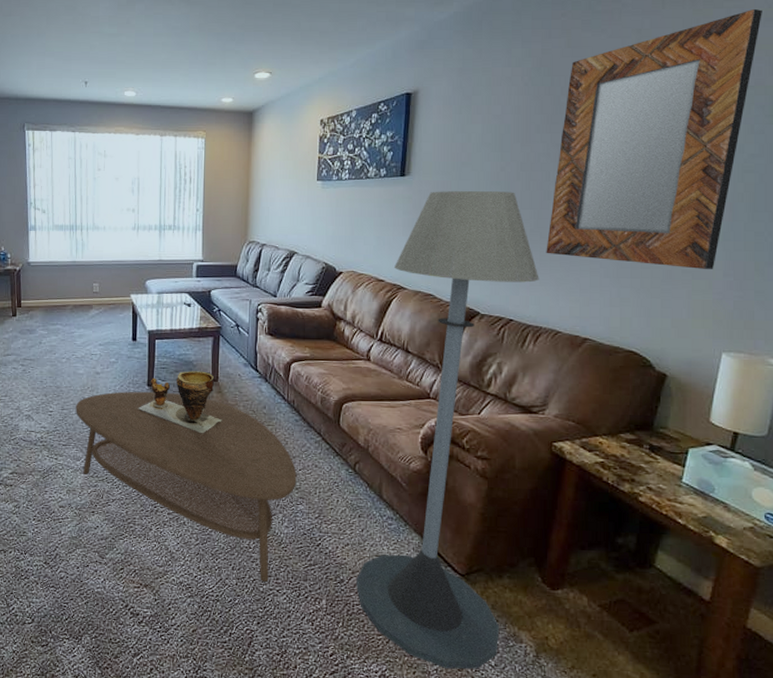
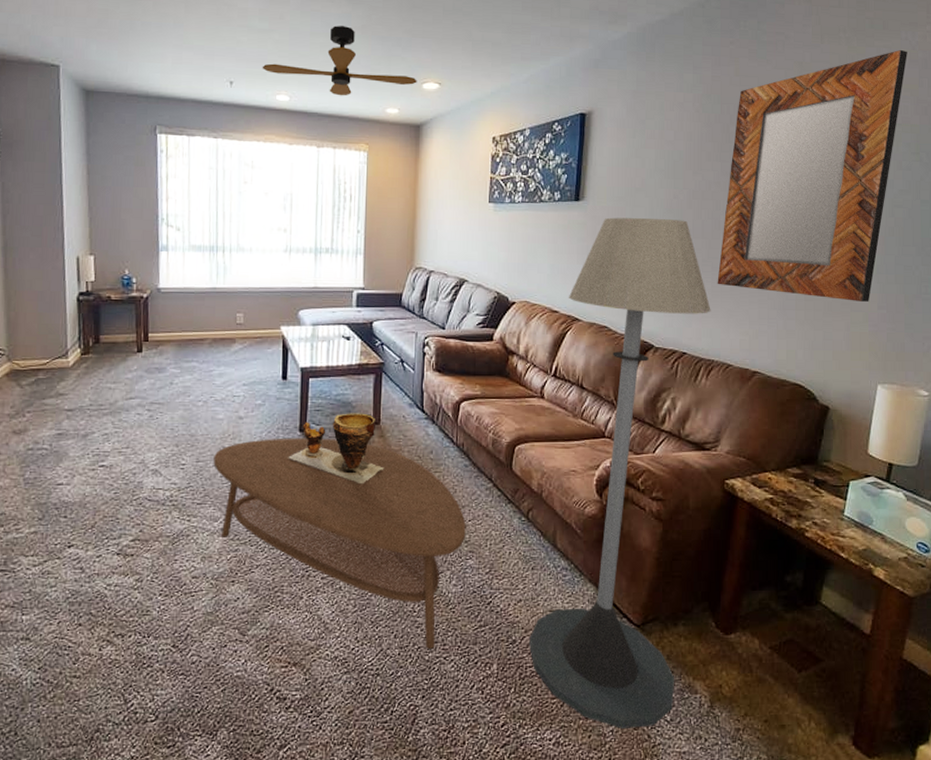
ceiling fan: none [112,26,250,89] -> present [262,25,417,96]

